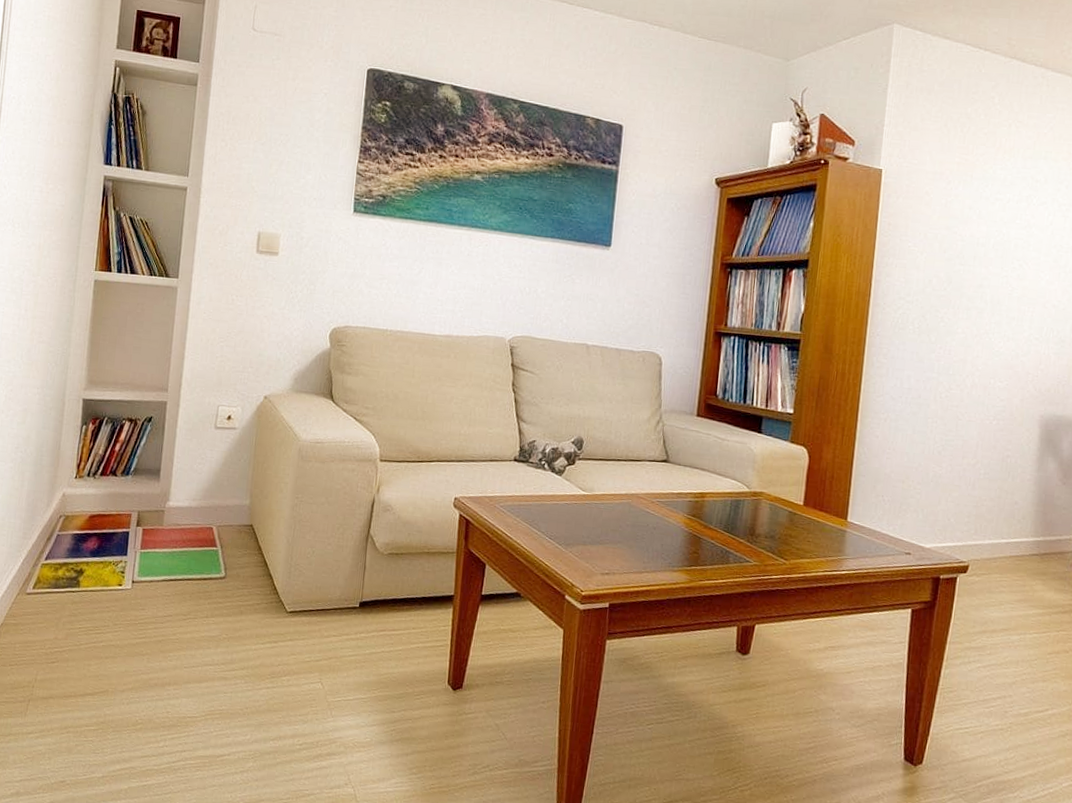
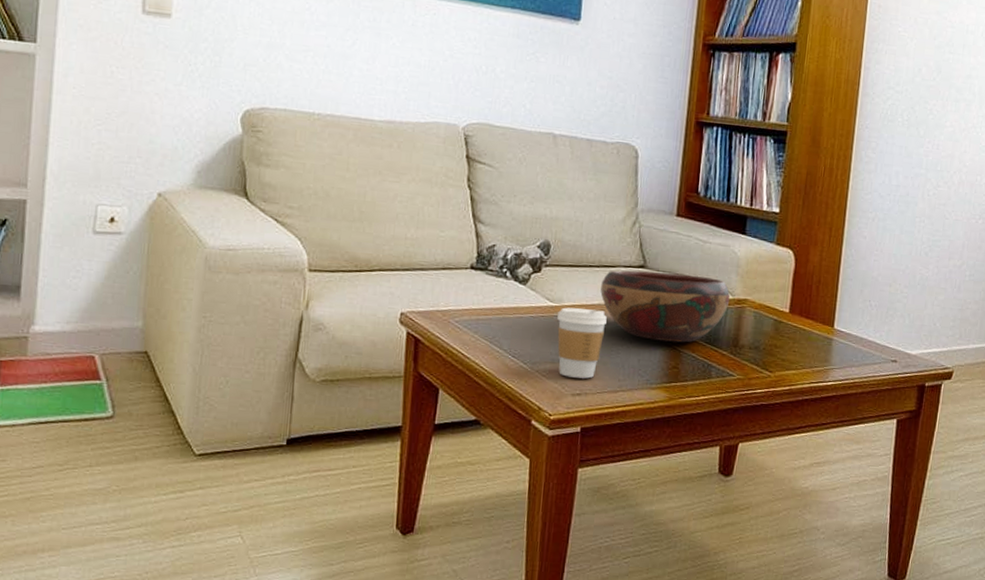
coffee cup: none [589,496,633,560] -> present [557,307,607,379]
decorative bowl: none [627,464,747,531] -> present [600,270,730,343]

